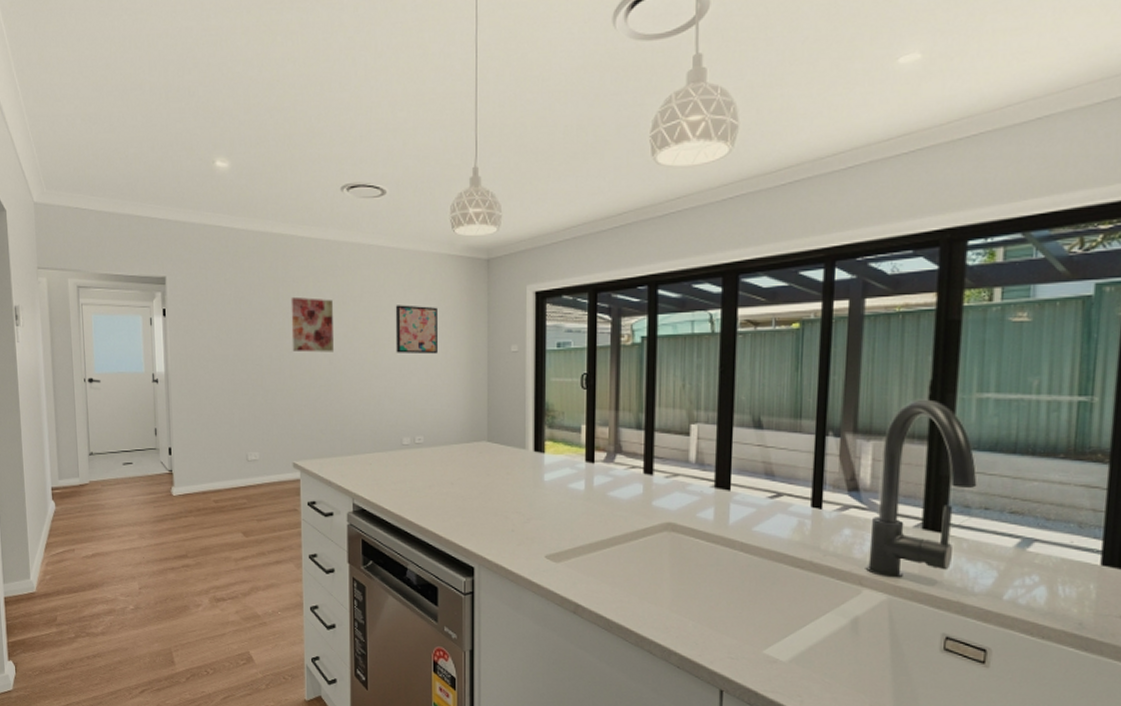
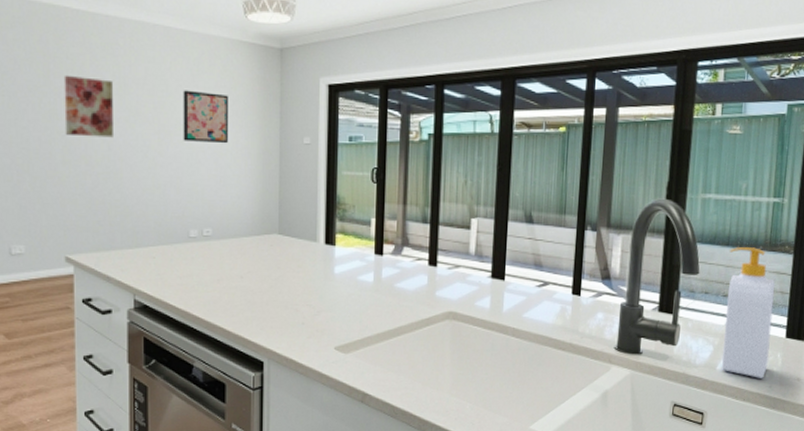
soap bottle: none [1010,455,1084,613] -> present [722,247,775,378]

